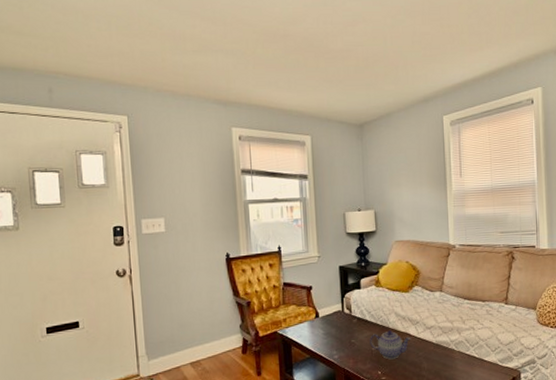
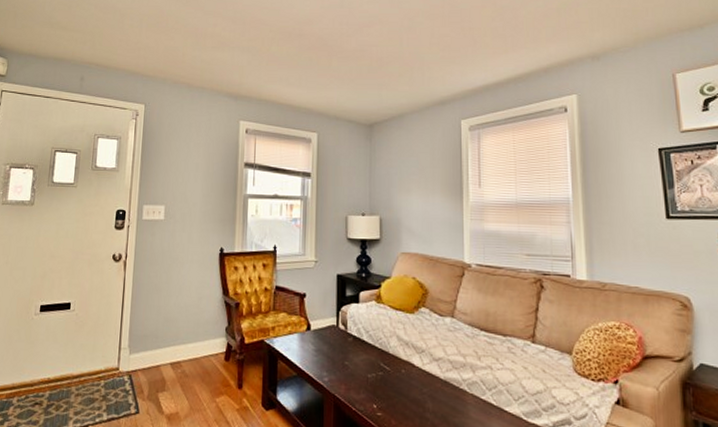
teapot: present [370,330,411,360] -> none [366,356,414,393]

